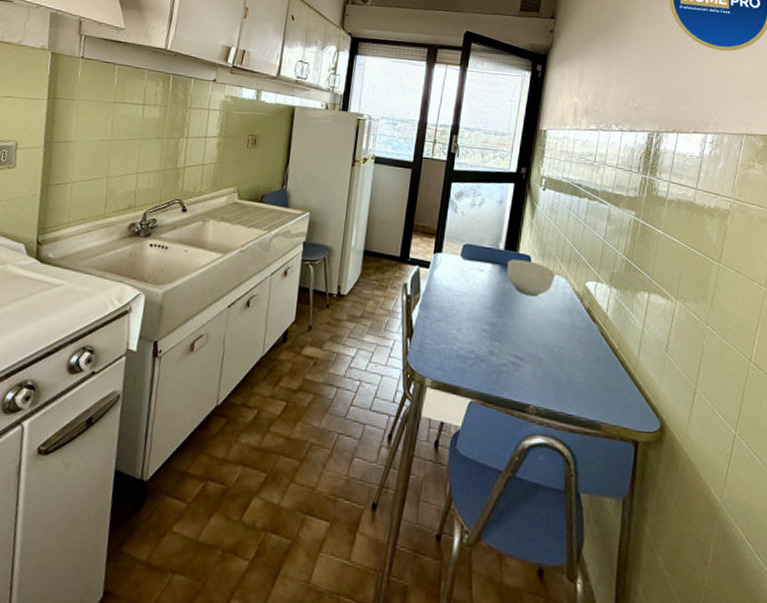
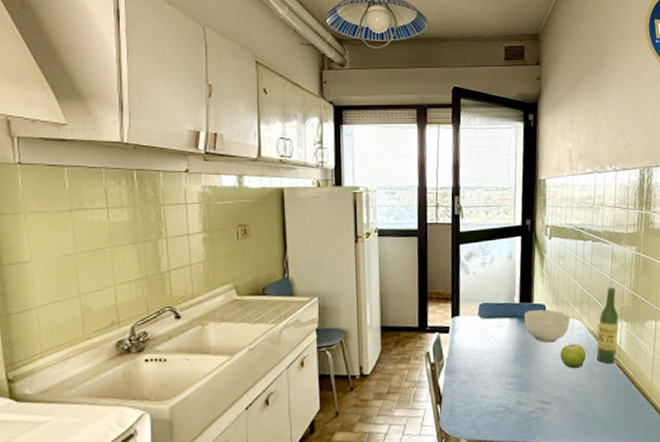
fruit: none [540,300,569,328] -> present [560,343,587,368]
wine bottle: none [579,248,608,330] -> present [596,286,619,364]

